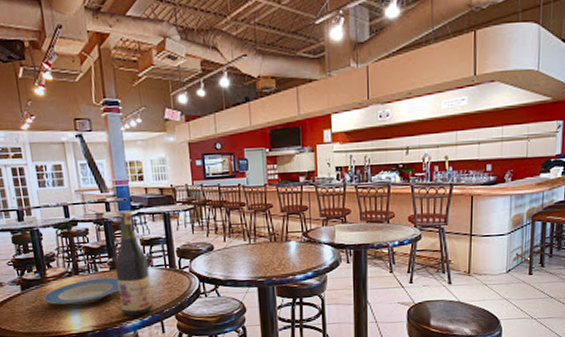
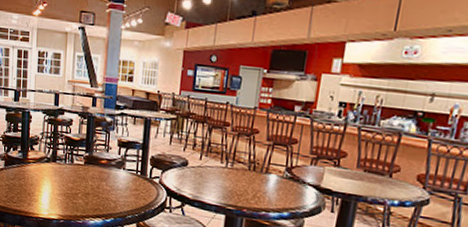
plate: present [43,277,120,305] -> none [22,168,90,193]
wine bottle: present [114,210,153,316] -> none [86,108,121,216]

